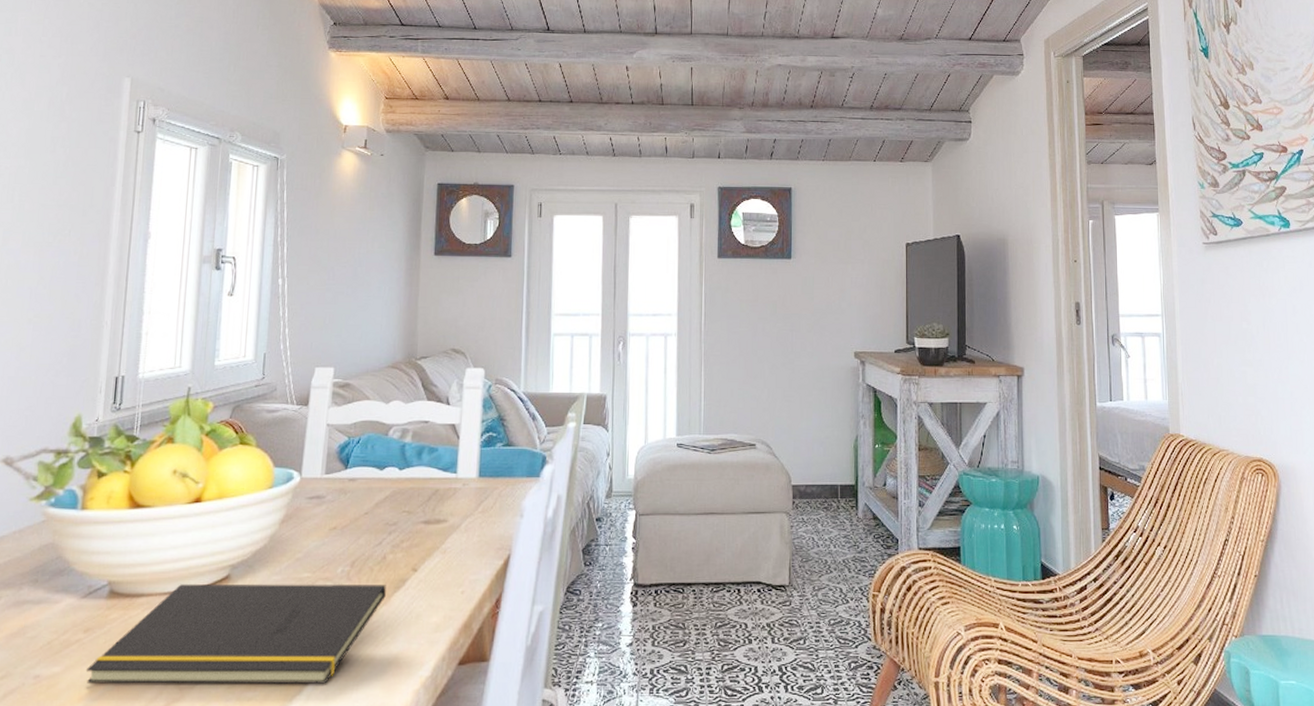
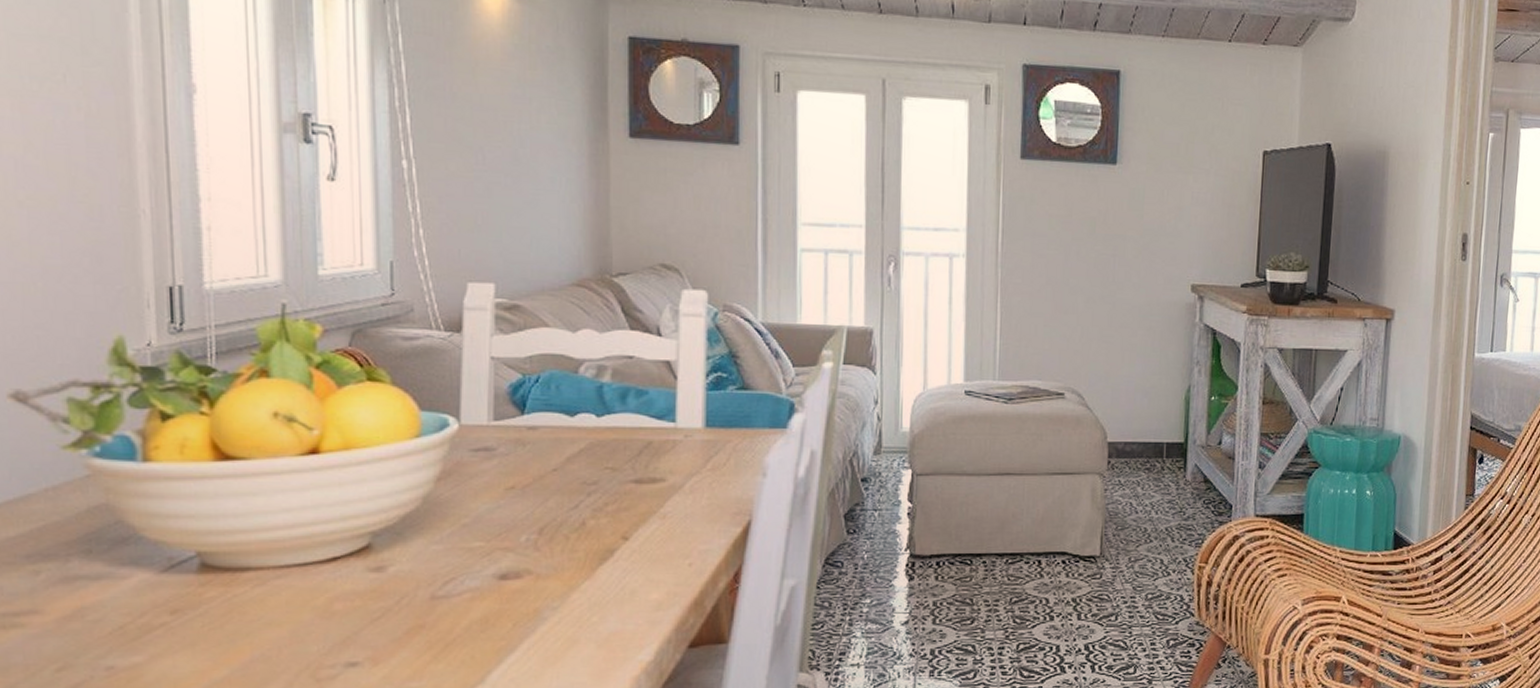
notepad: present [85,584,386,685] -> none [179,554,588,675]

